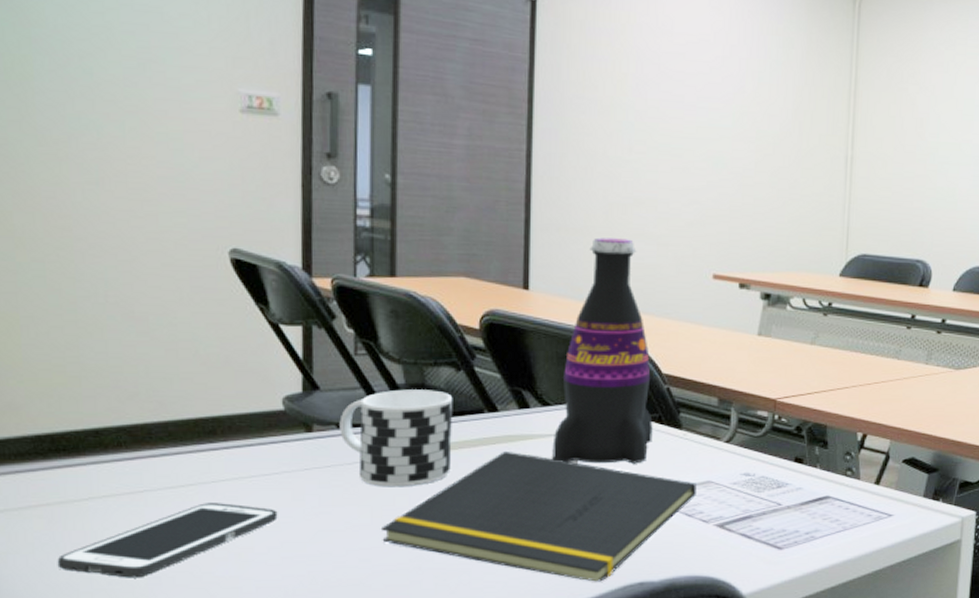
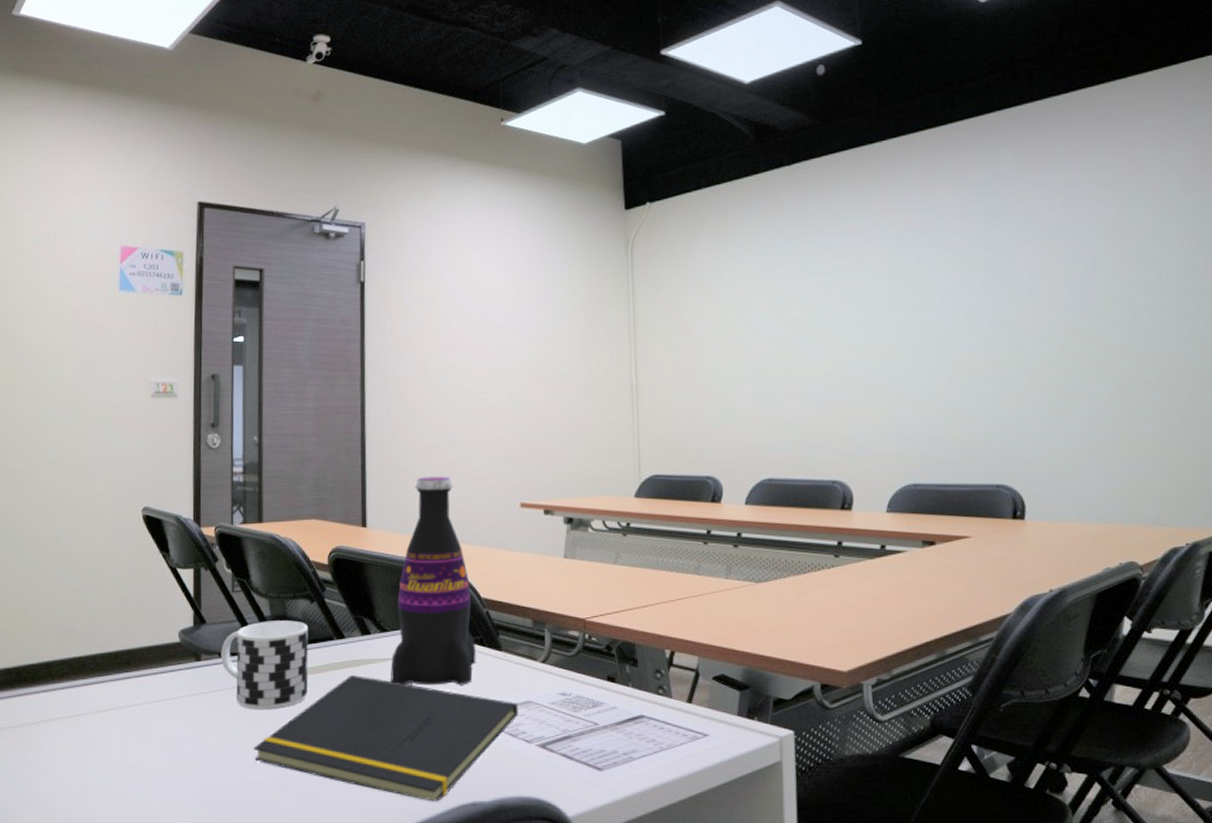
cell phone: present [57,503,278,578] -> none [17,725,175,792]

